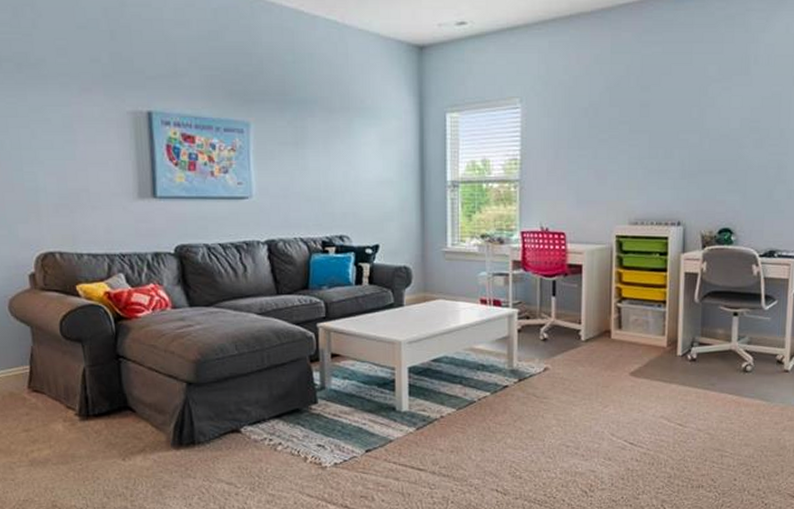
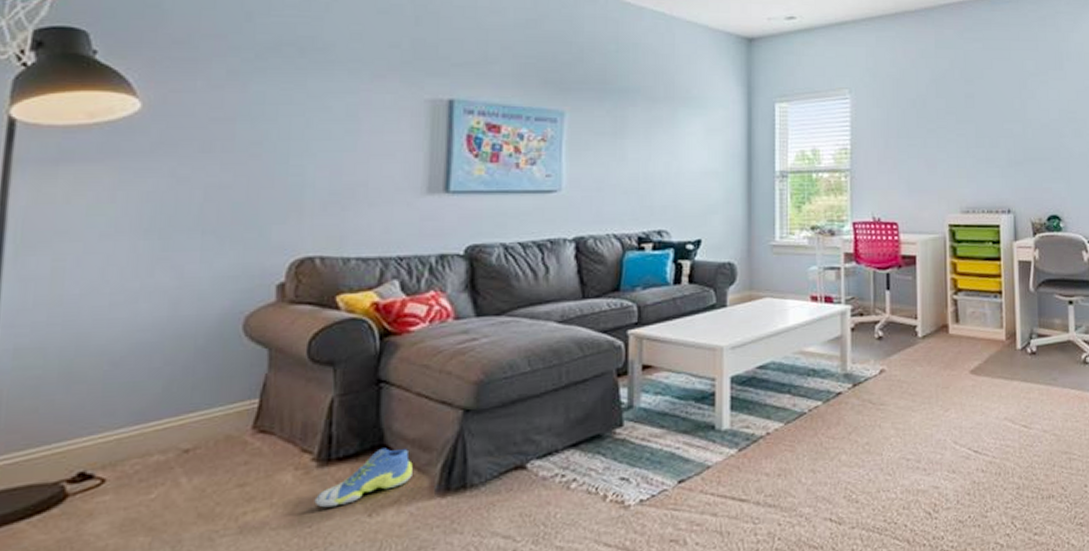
sneaker: none [81,409,152,451] -> present [314,448,413,508]

